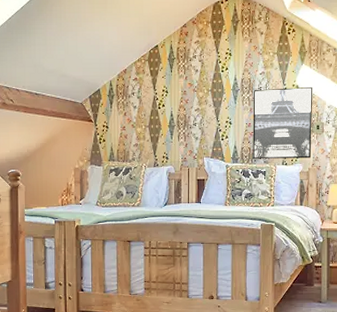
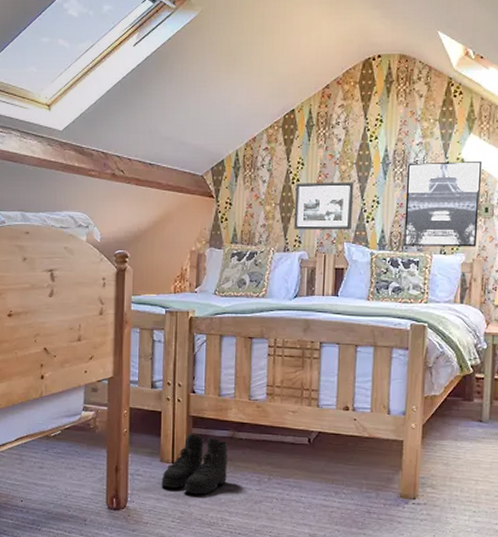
picture frame: none [162,106,210,148] -> present [294,182,354,230]

